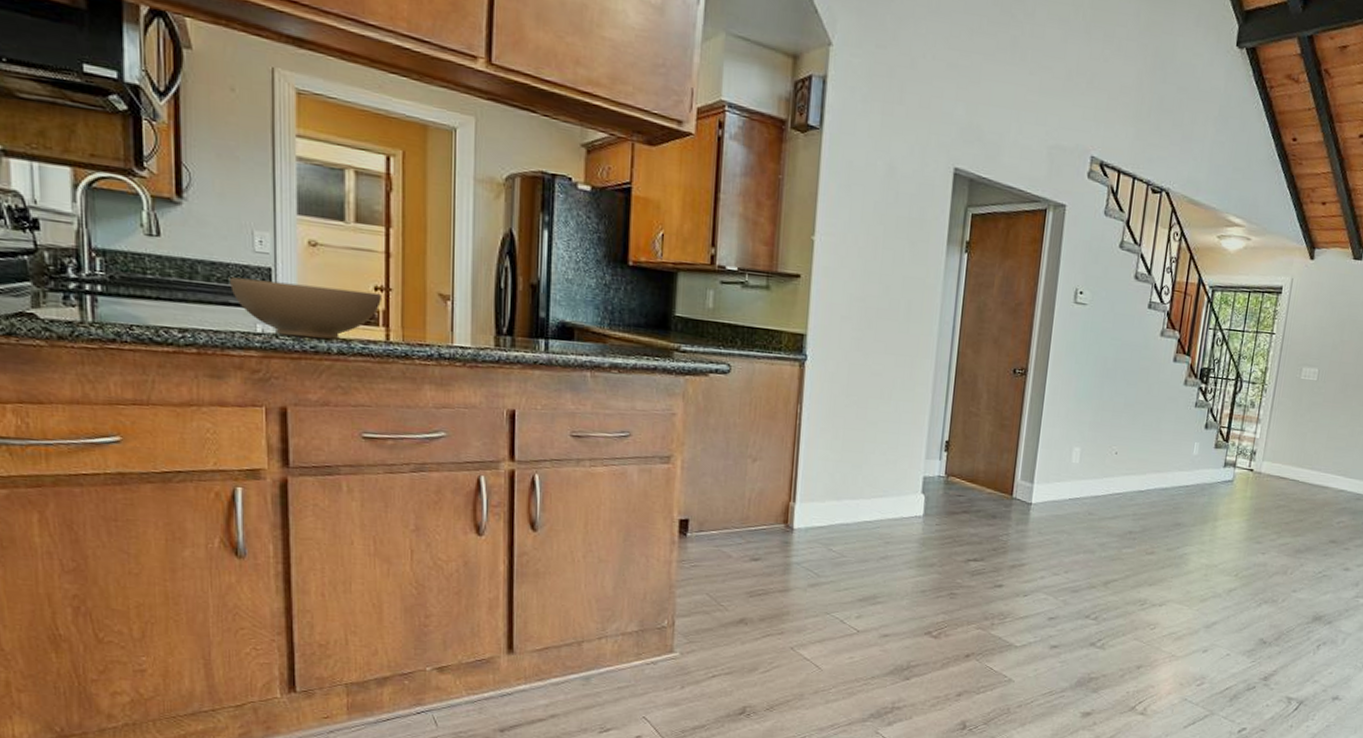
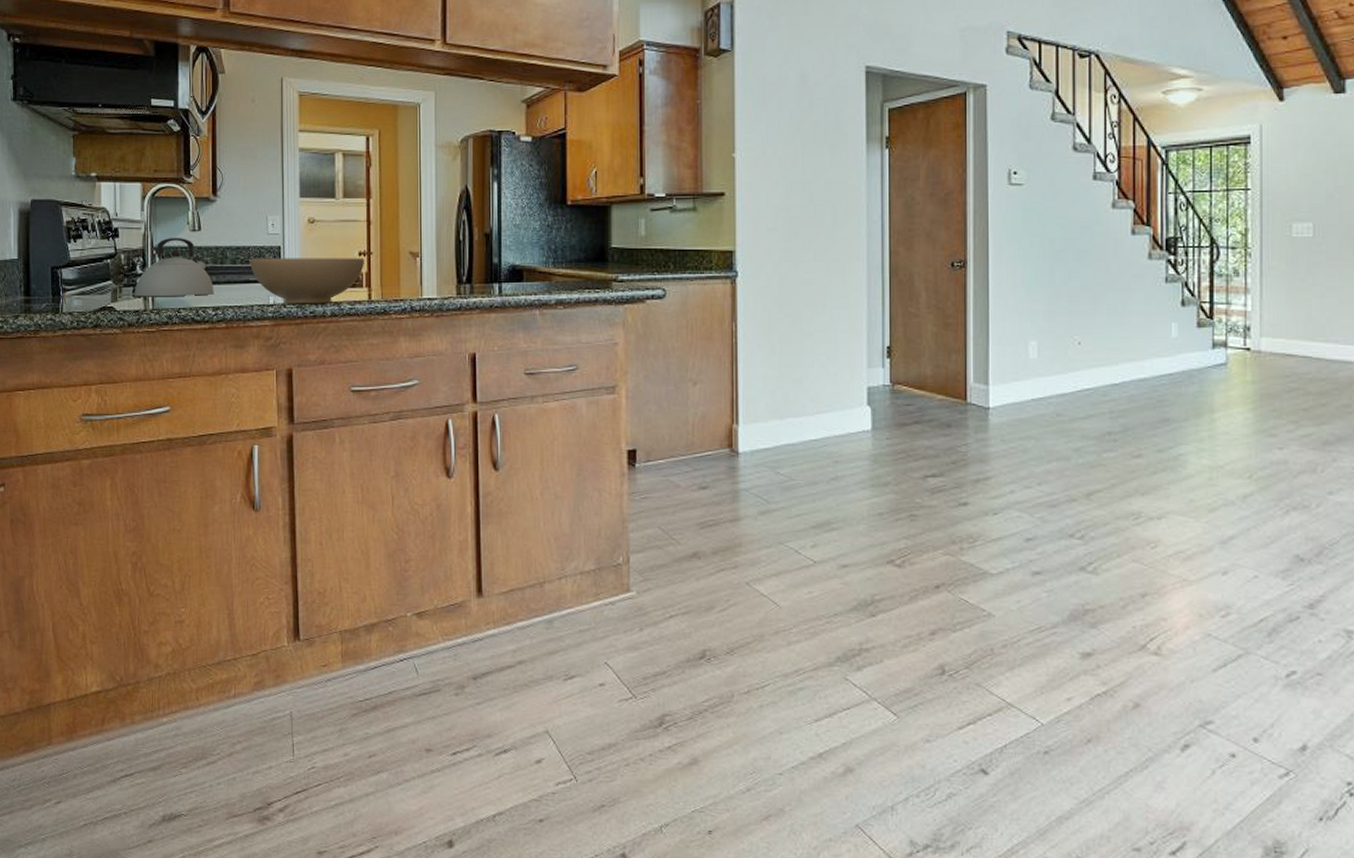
kettle: none [65,239,181,314] -> present [134,237,214,297]

